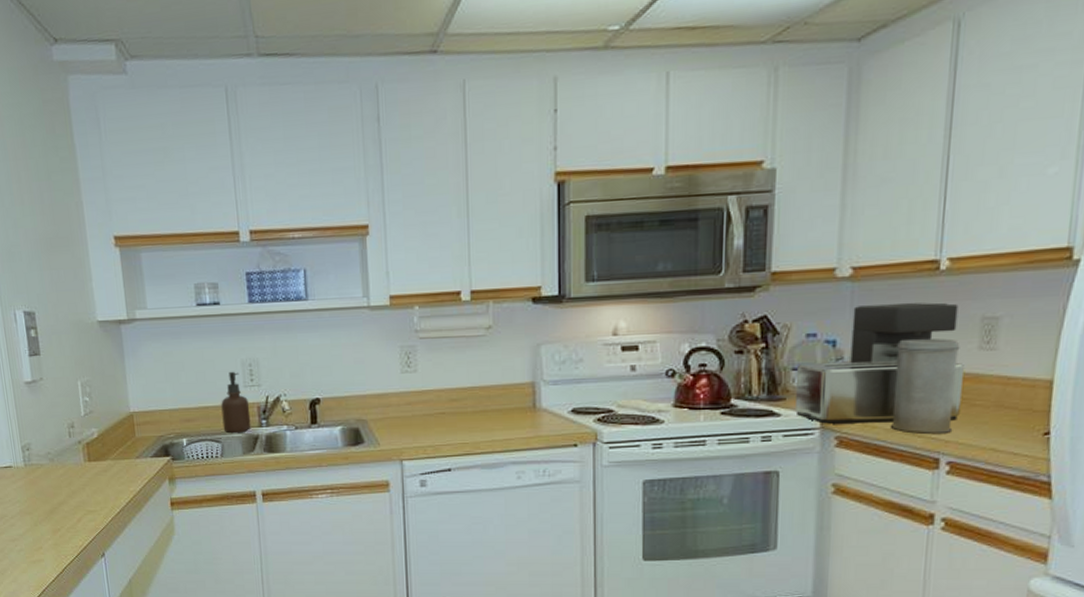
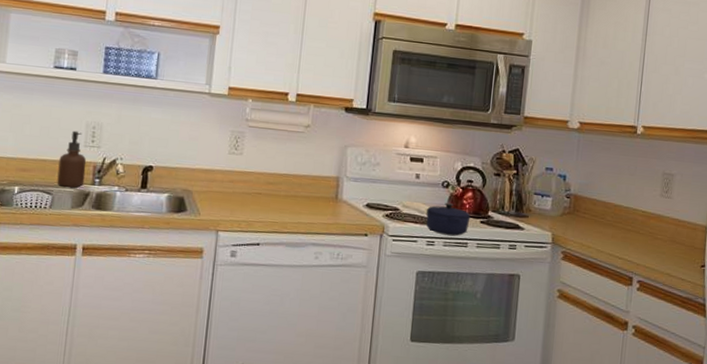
cooking pot: none [648,394,707,435] -> present [426,202,471,237]
toaster: present [795,359,964,425] -> none [535,190,651,249]
coffee maker: present [850,302,959,363] -> none [575,152,648,197]
canister: present [889,338,960,435] -> none [600,182,649,259]

